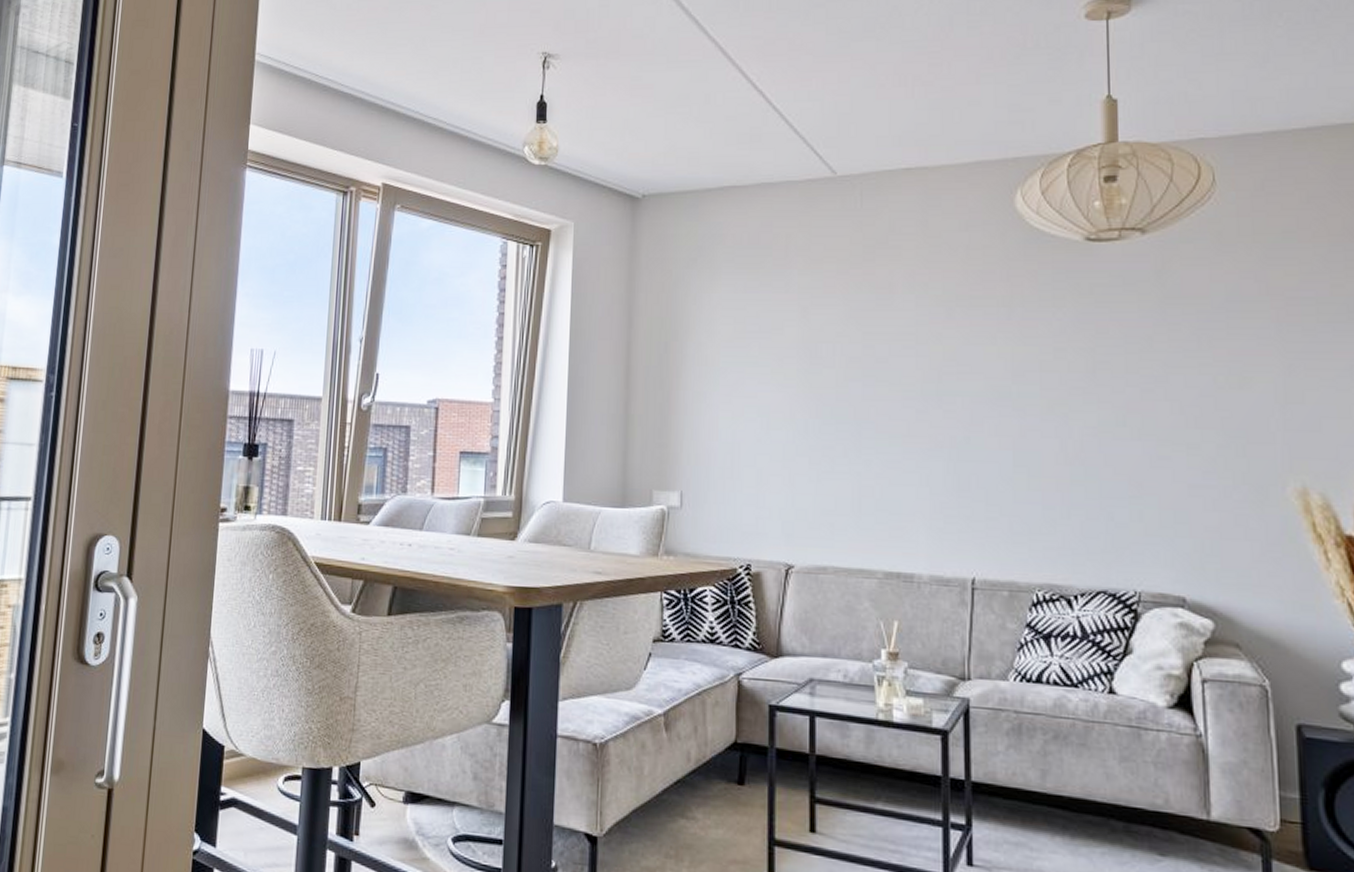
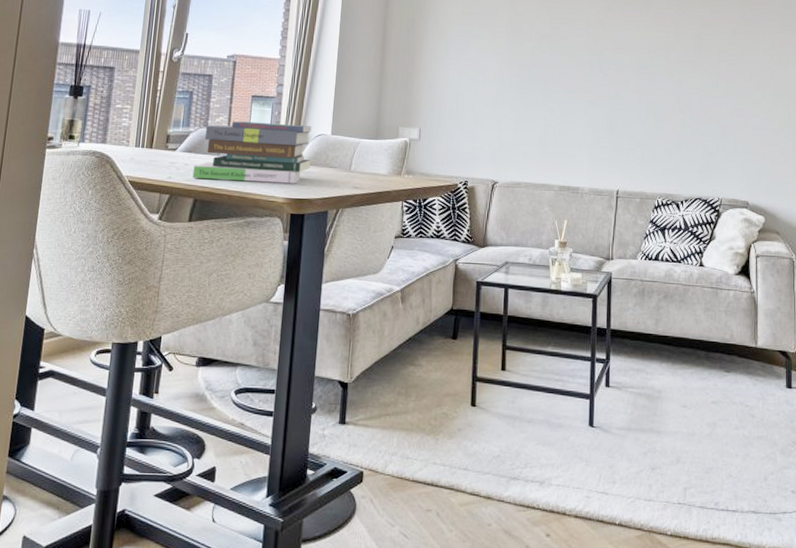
books: none [390,485,538,568] -> present [192,121,312,184]

